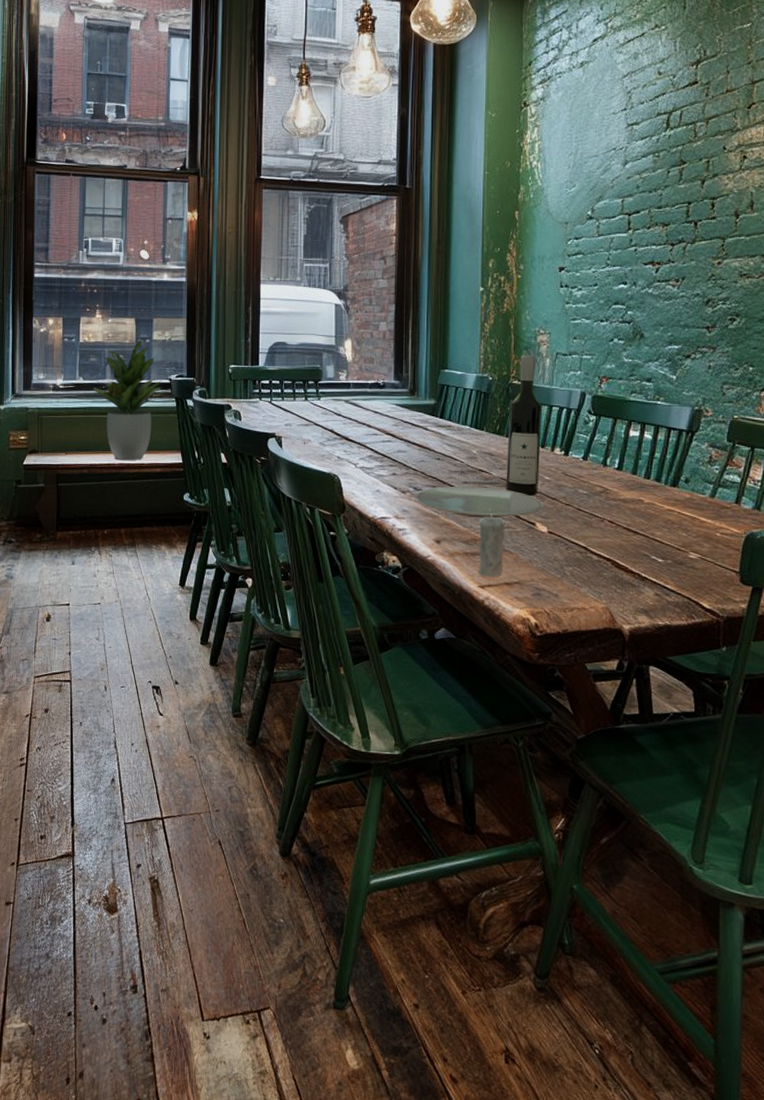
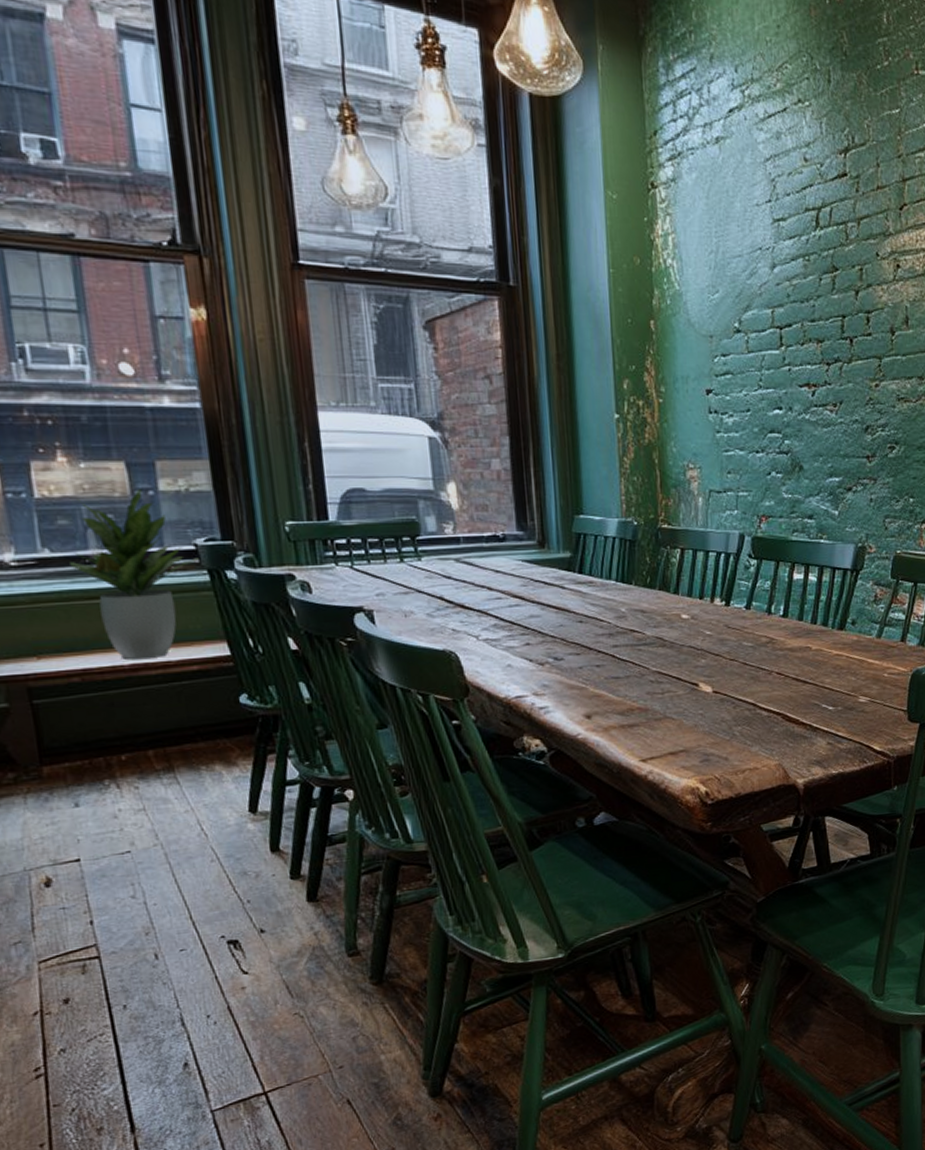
plate: present [416,486,543,518] -> none [557,648,705,685]
candle: present [478,507,505,578] -> none [635,671,666,750]
bottle: present [506,355,542,497] -> none [660,494,700,655]

